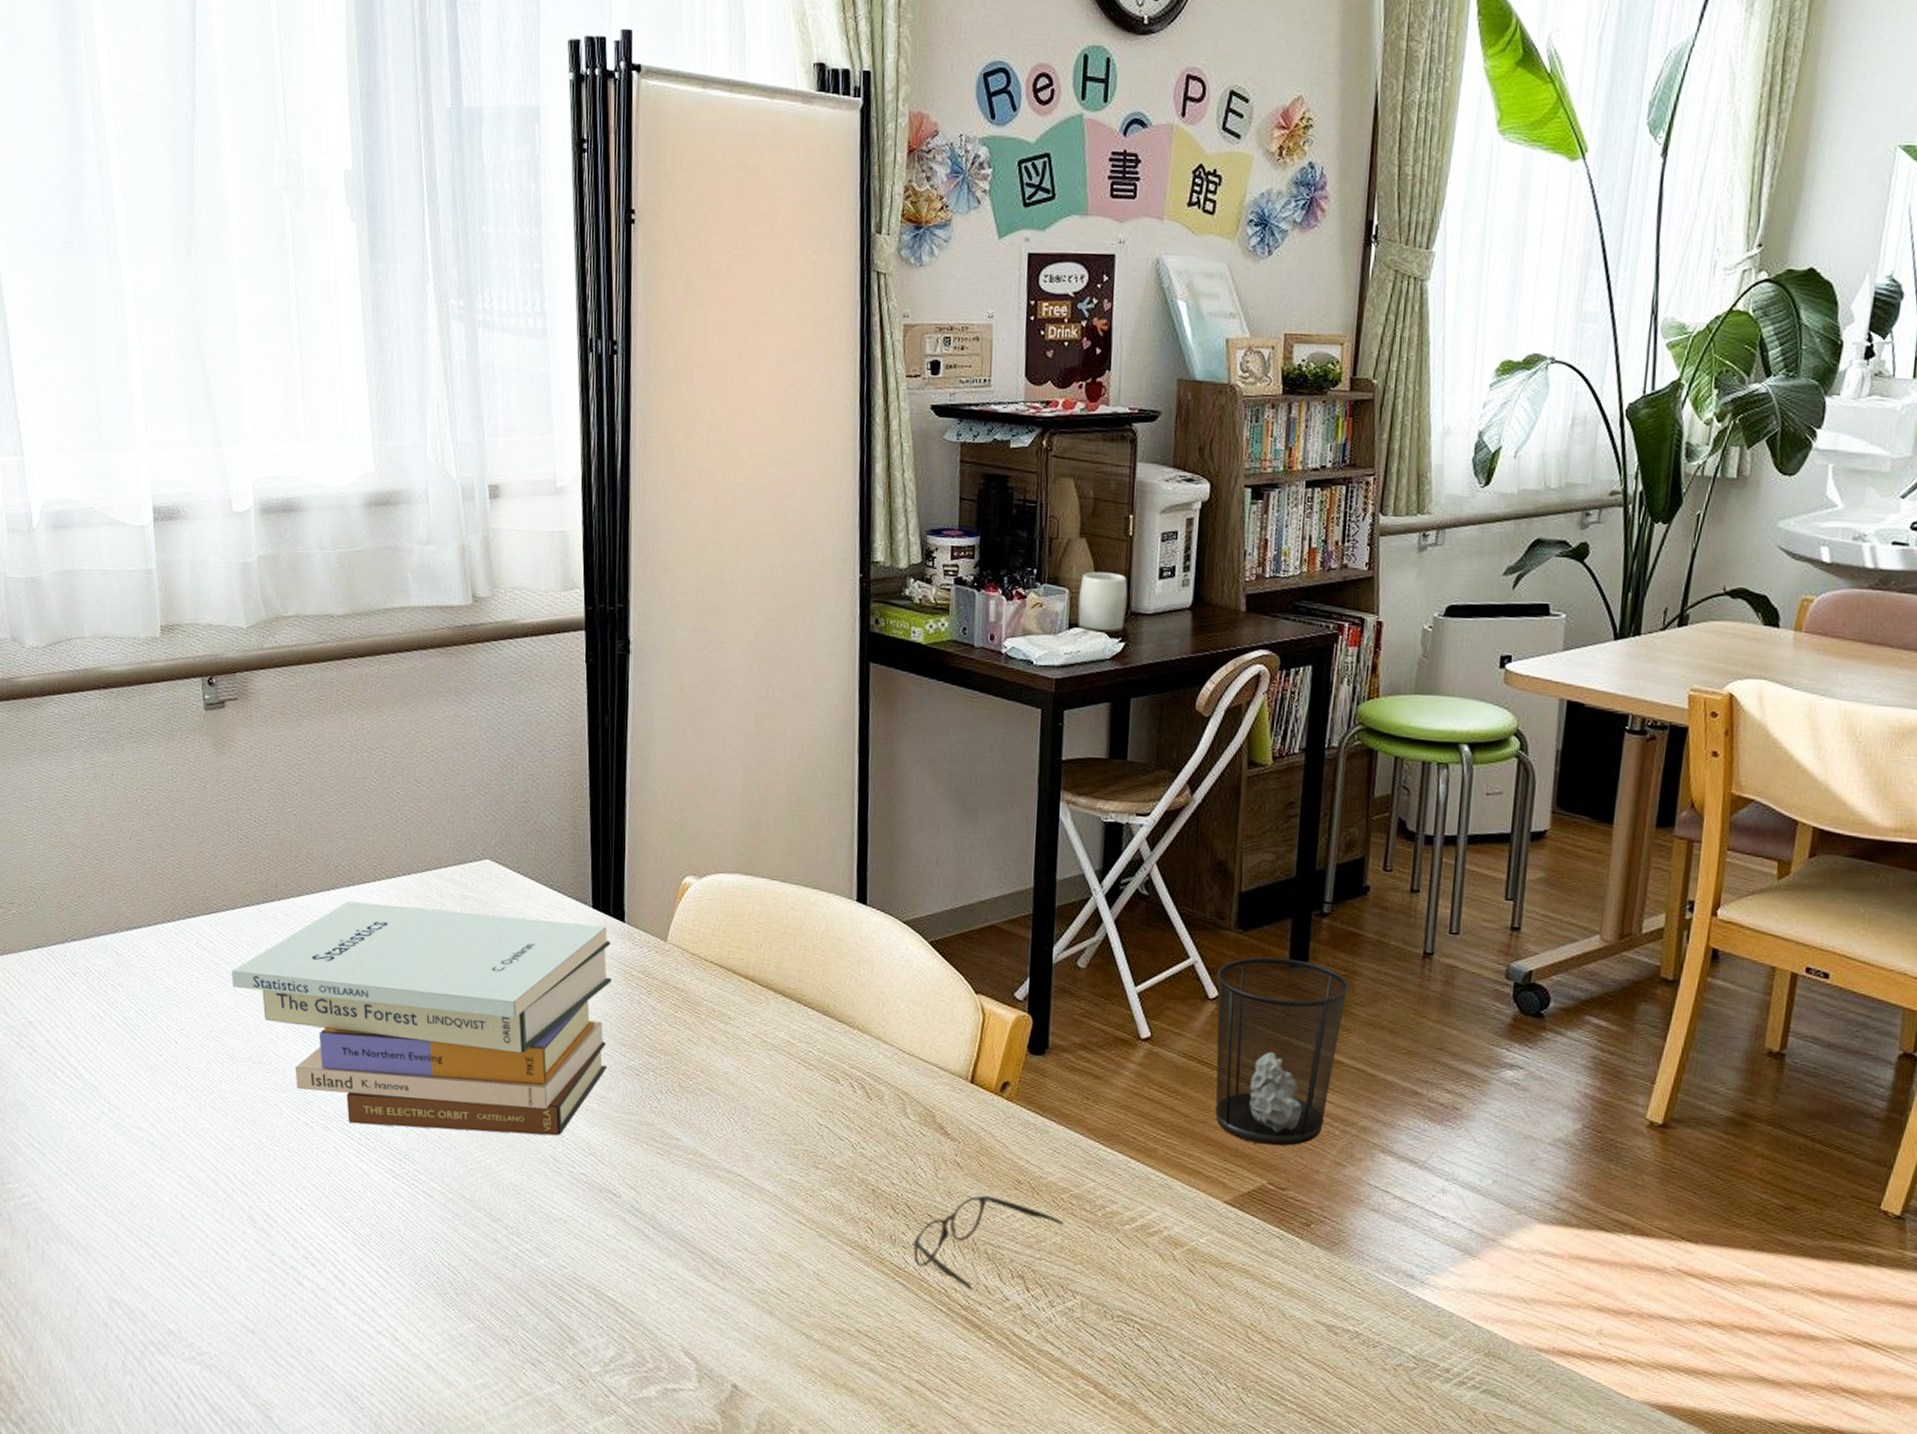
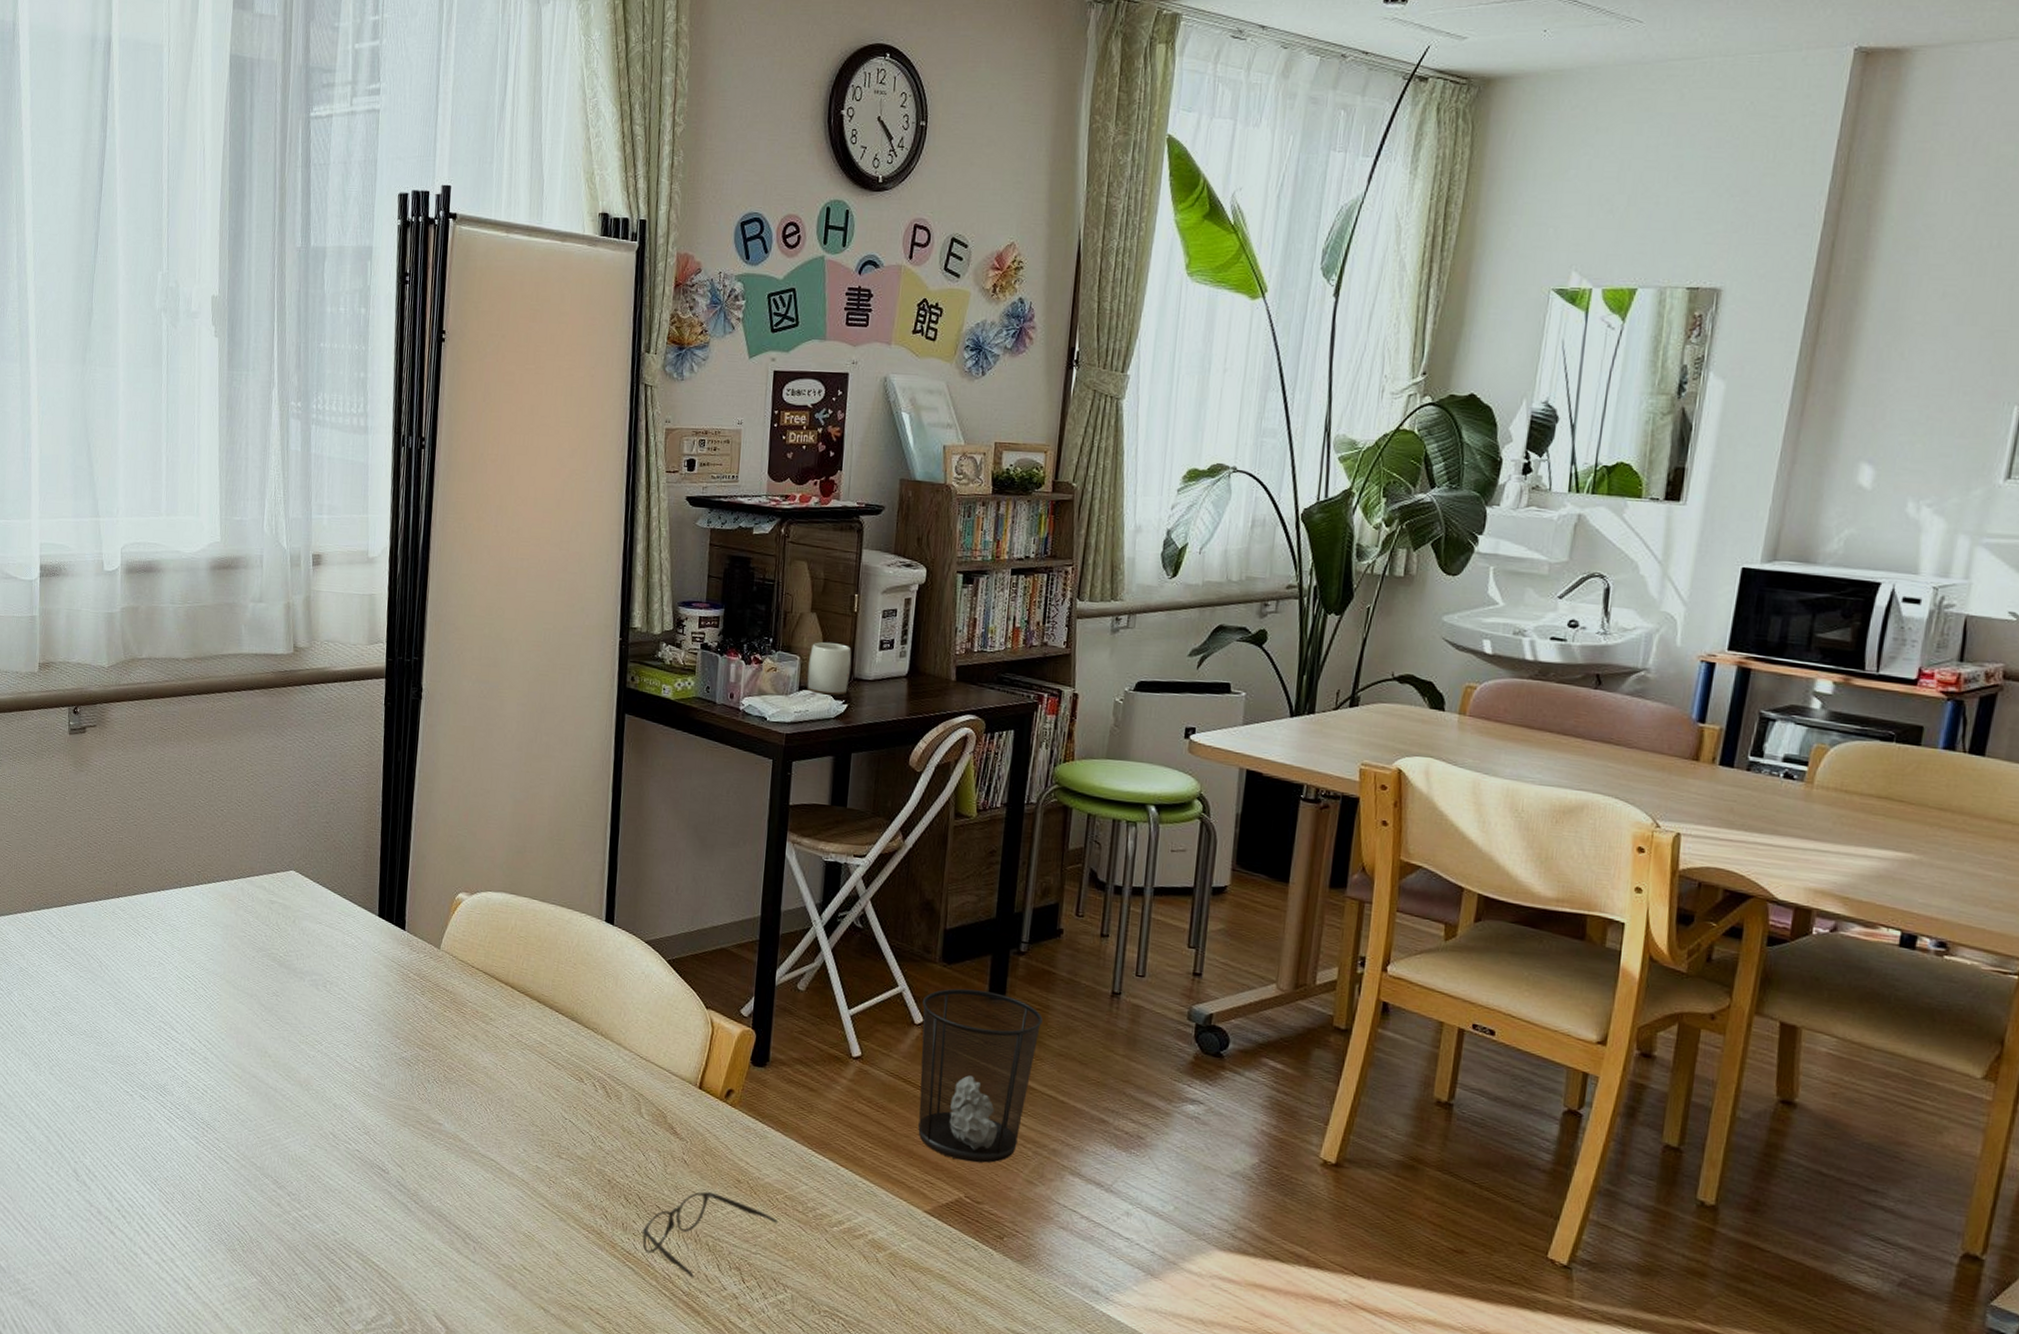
books: present [232,901,612,1136] -> none [74,901,393,1115]

